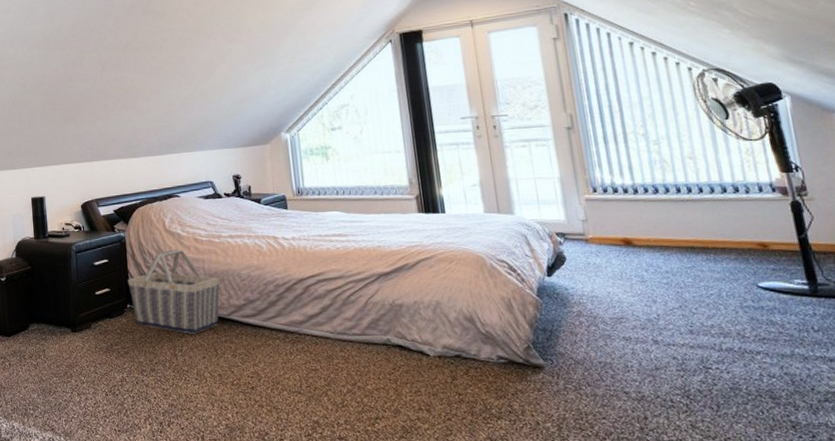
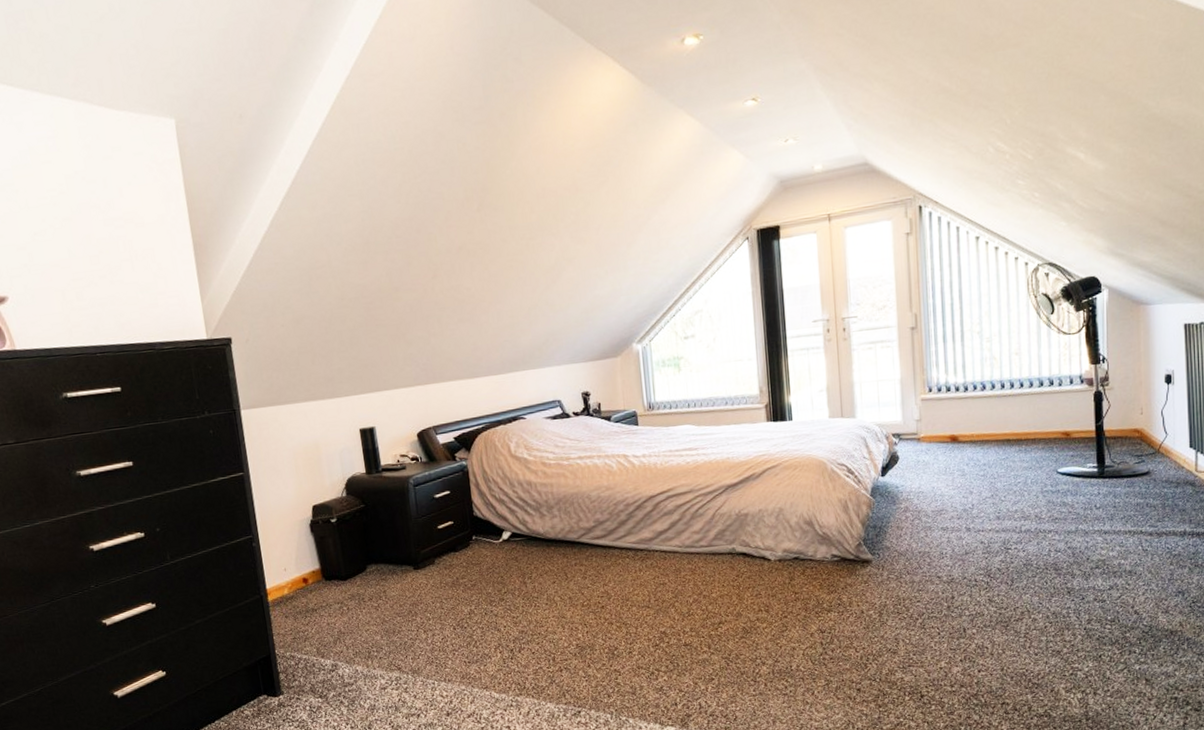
basket: present [127,249,220,334] -> none [472,474,569,561]

